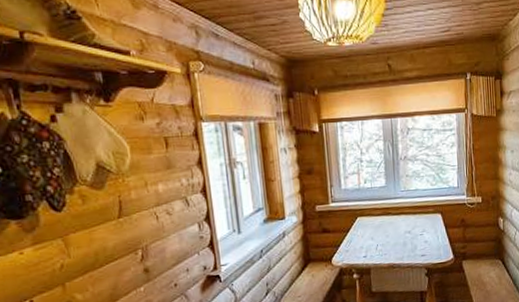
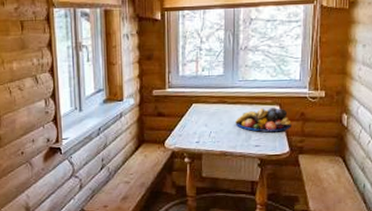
fruit bowl: none [400,216,454,241] -> present [235,108,292,132]

